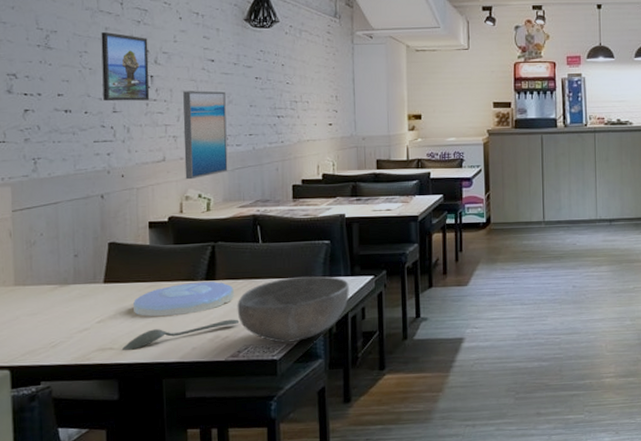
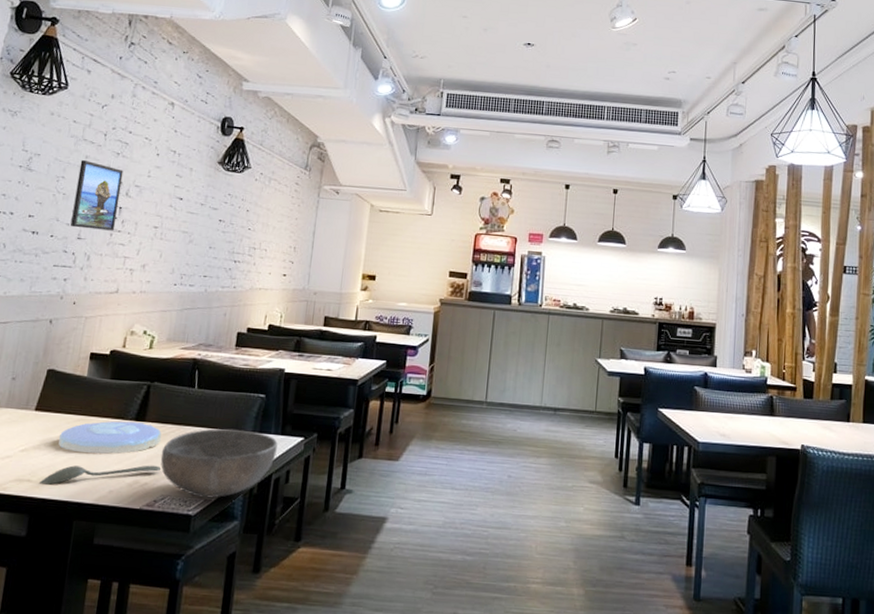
wall art: present [183,91,228,180] -> none [134,225,188,315]

